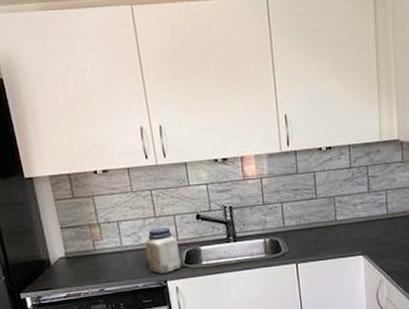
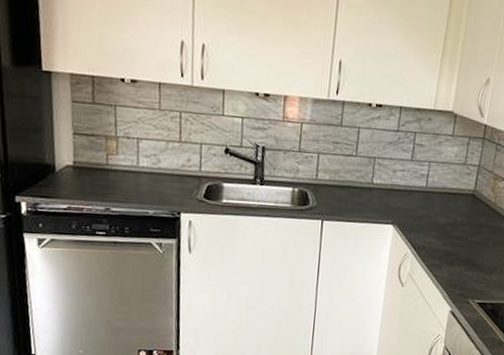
jar: present [145,227,181,274] -> none [163,154,200,205]

